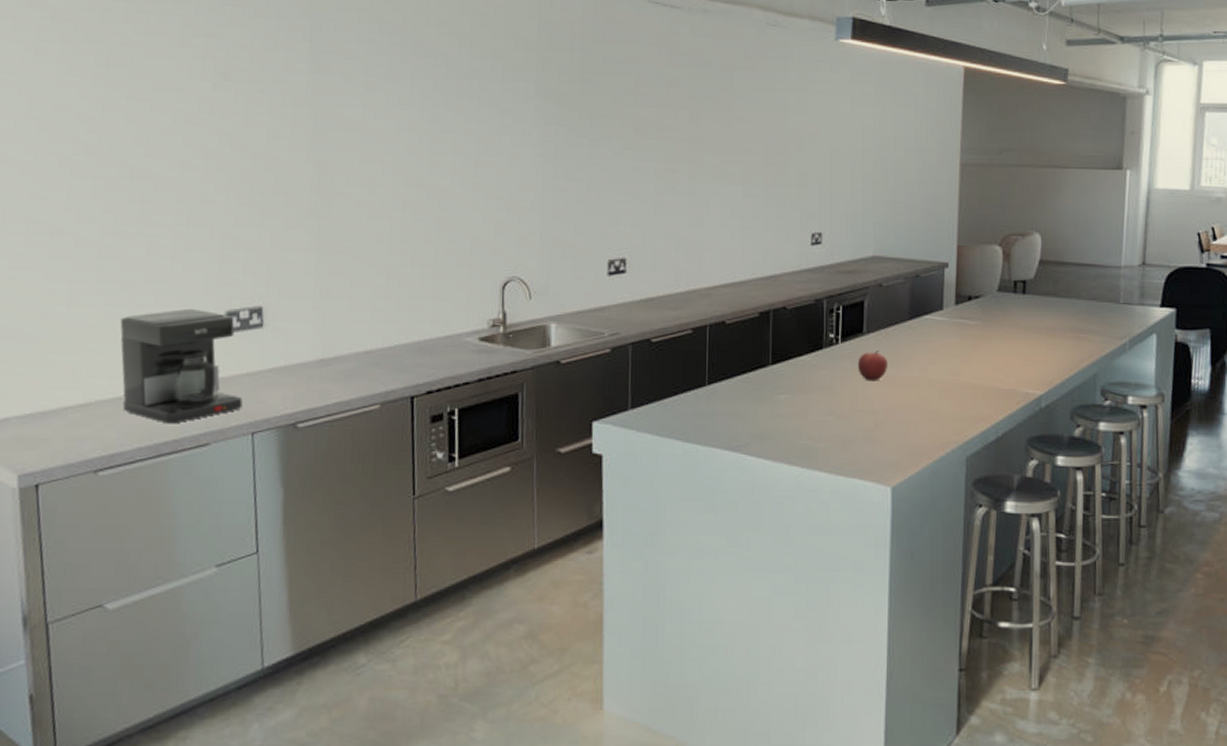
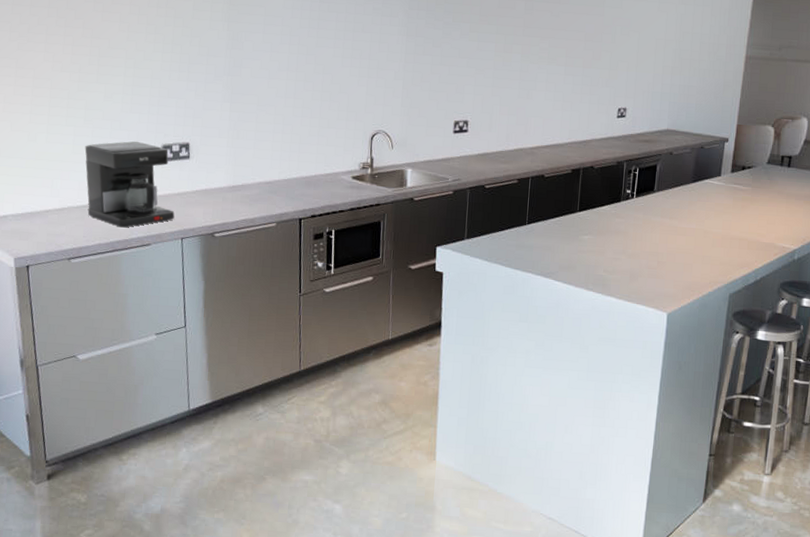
fruit: present [857,351,887,381] -> none [647,206,672,230]

